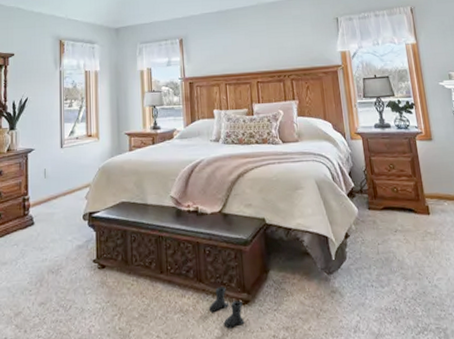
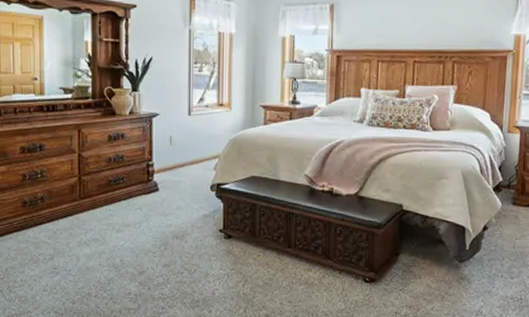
boots: present [209,287,245,329] -> none [334,265,369,303]

